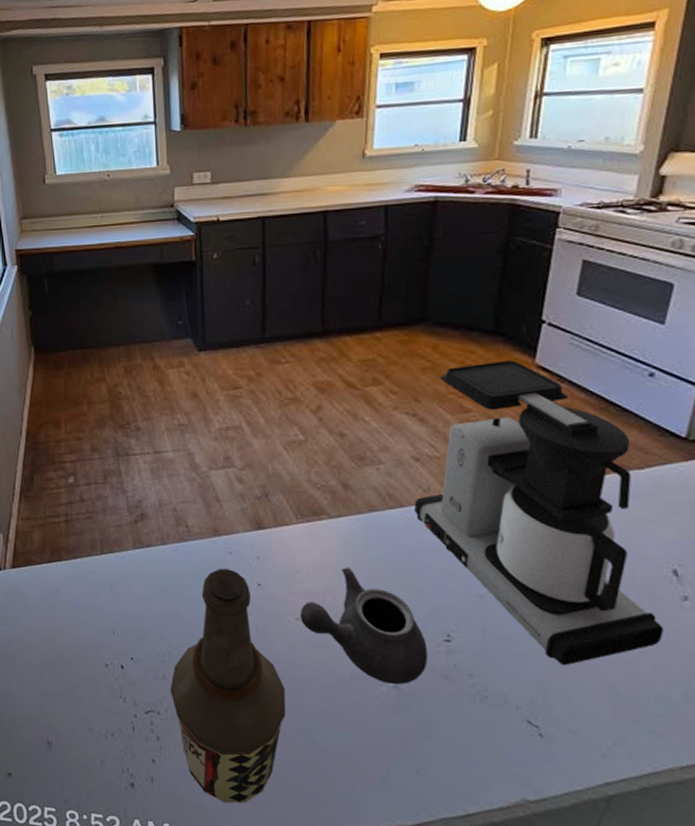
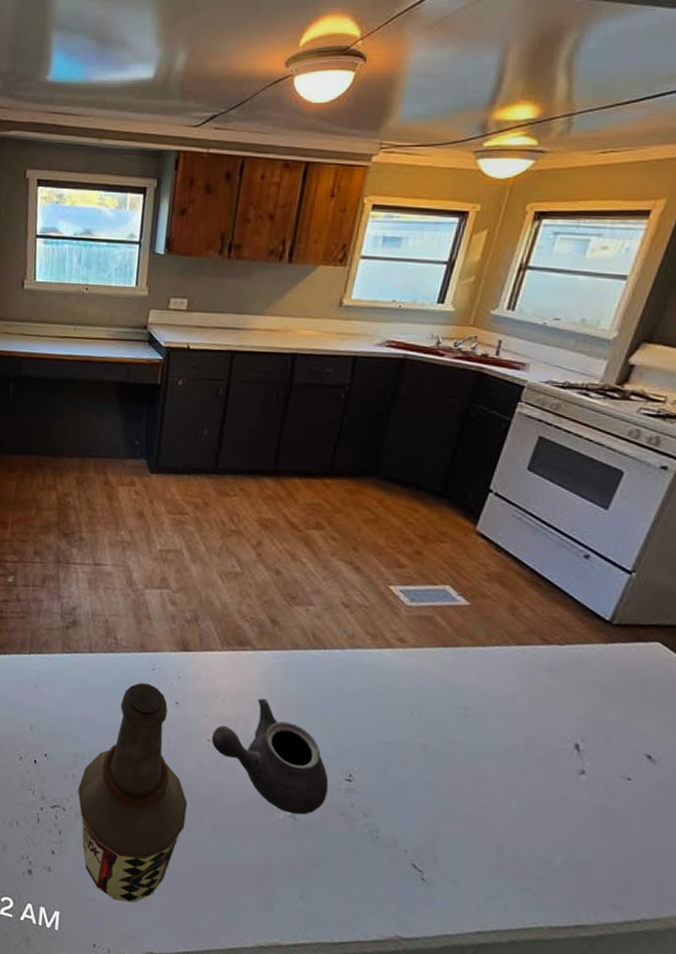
coffee maker: present [414,360,664,666] -> none [336,522,557,819]

